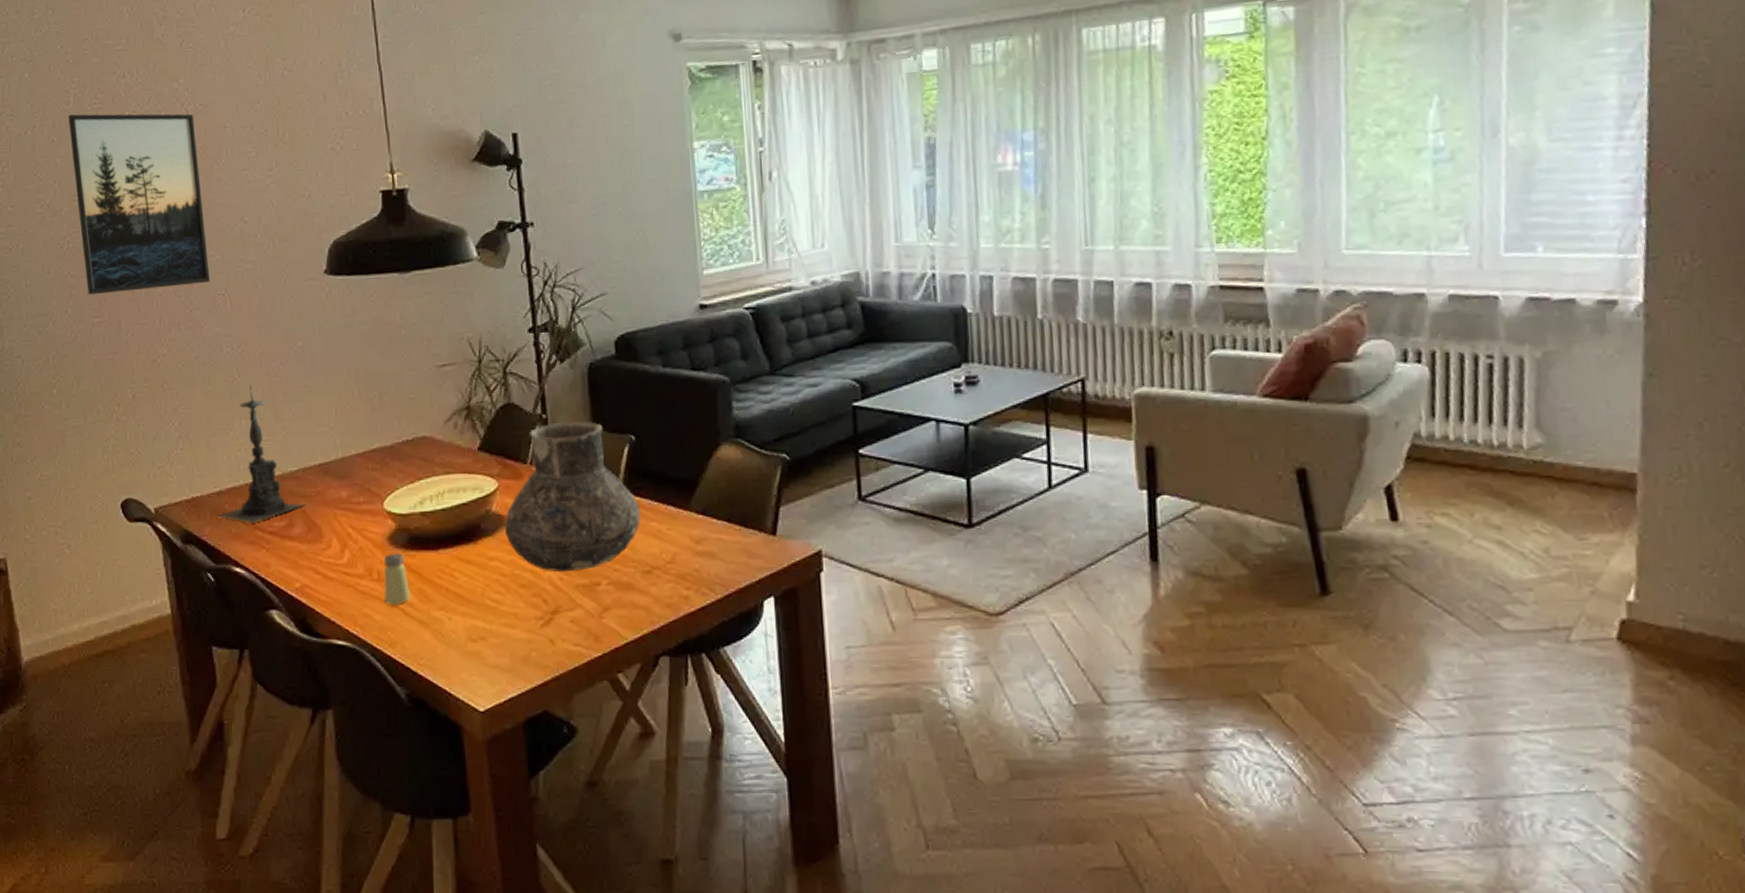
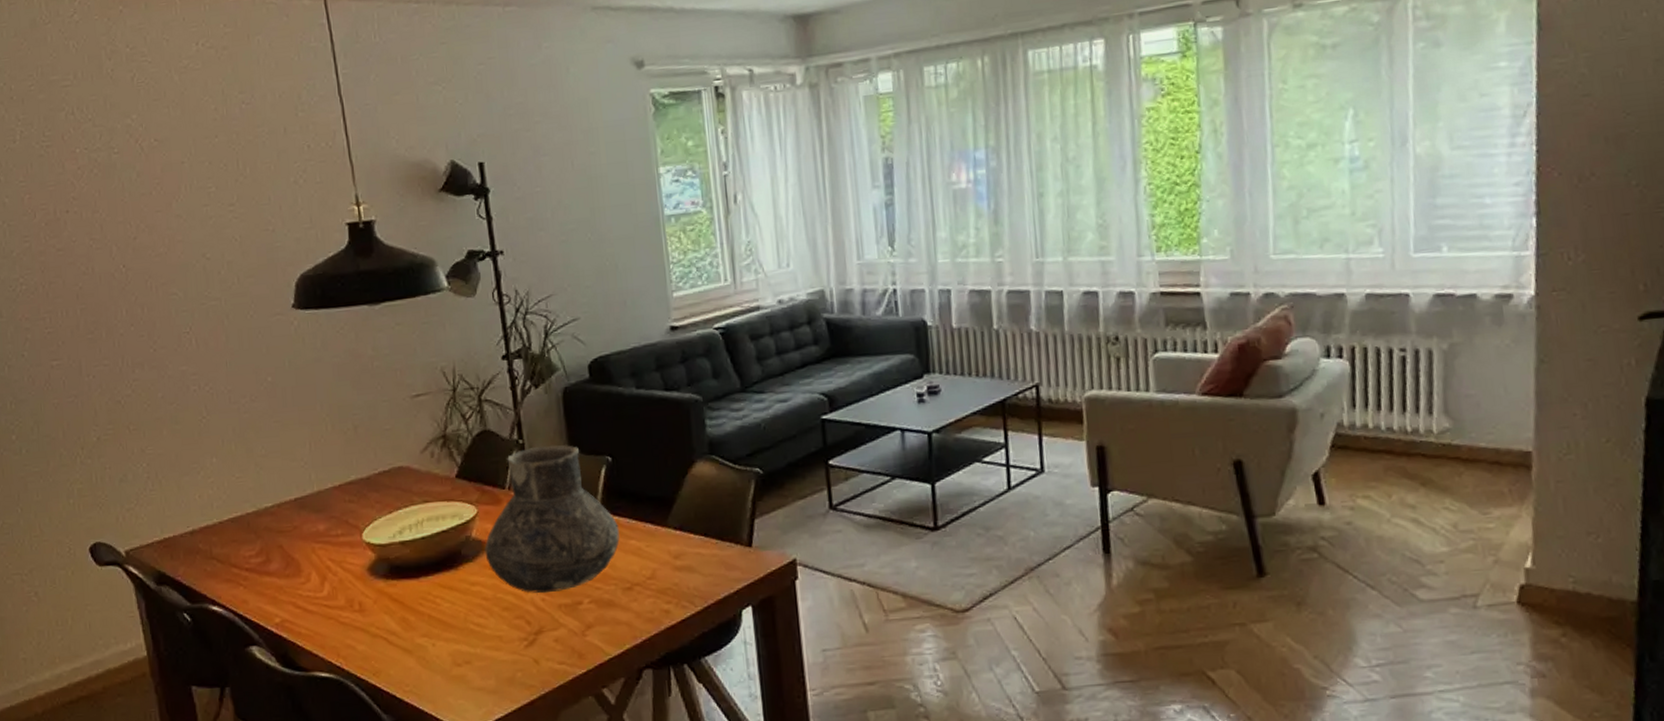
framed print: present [68,114,211,295] -> none [14,150,174,338]
candle holder: present [217,384,307,524] -> none [191,422,283,561]
saltshaker: present [383,552,411,606] -> none [364,582,394,635]

